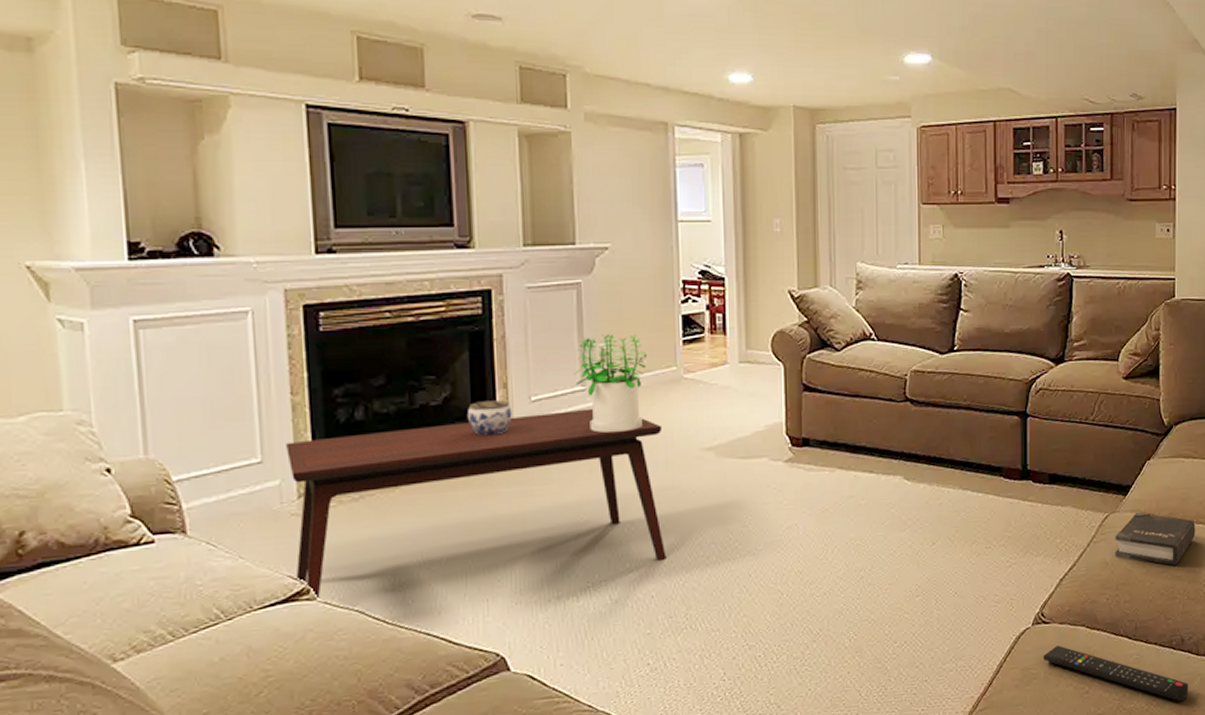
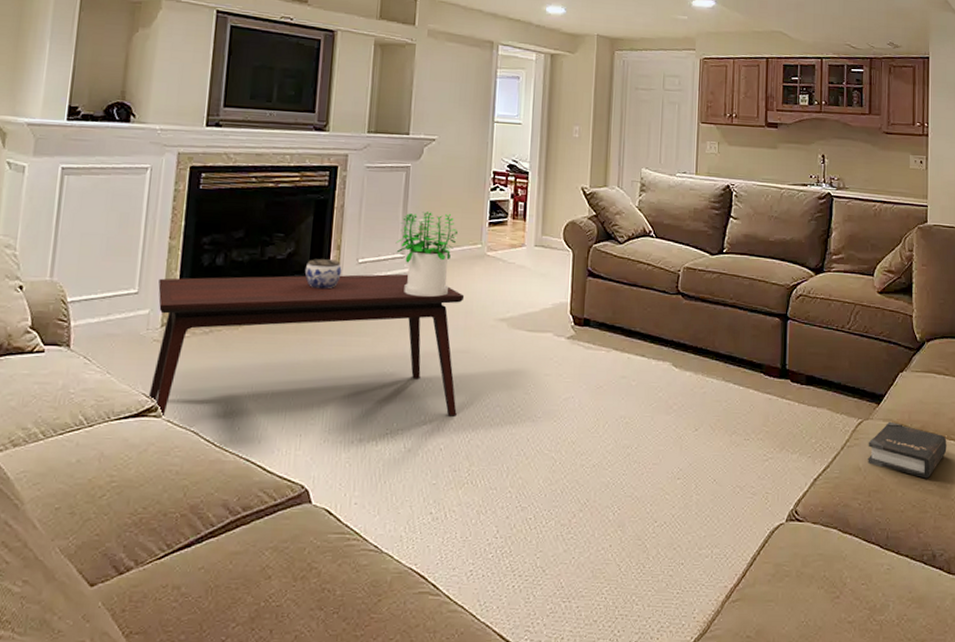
remote control: present [1043,645,1189,702] -> none [796,545,941,620]

